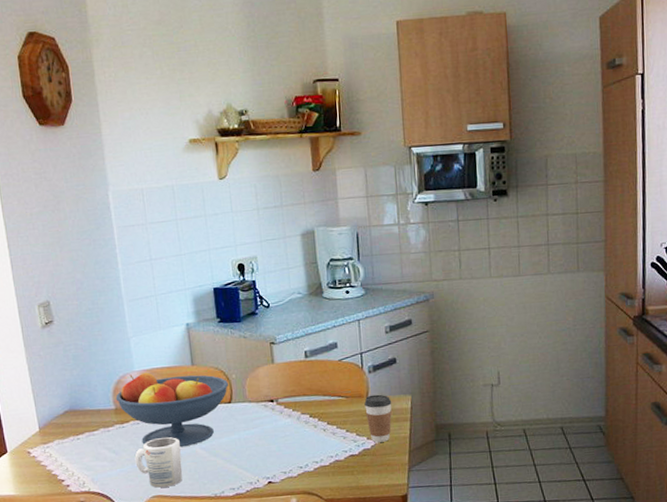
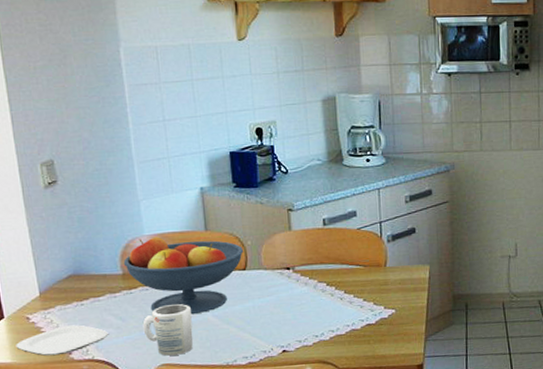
plate: none [18,458,103,489] -> present [16,325,109,356]
coffee cup: present [364,394,392,443] -> none [382,264,410,312]

